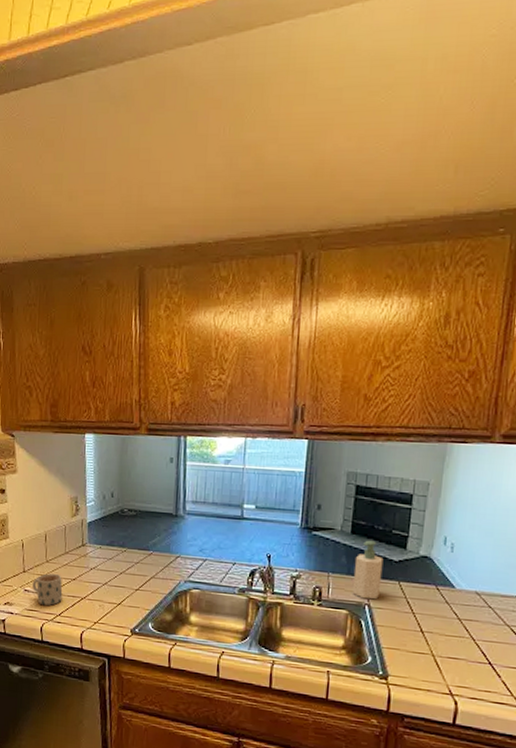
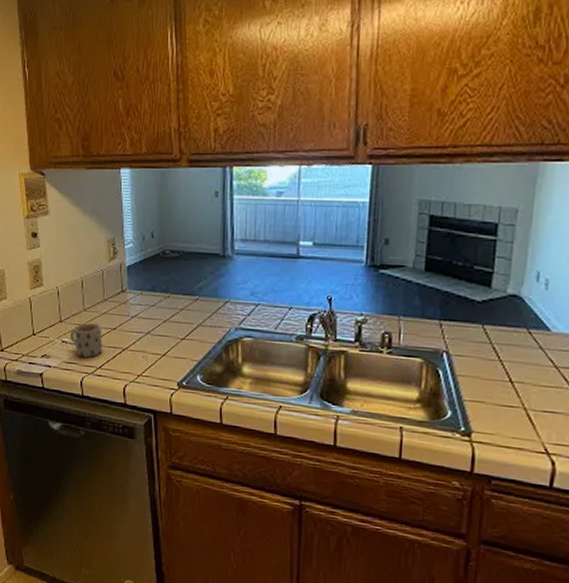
soap bottle: present [352,540,384,600] -> none [427,278,464,346]

